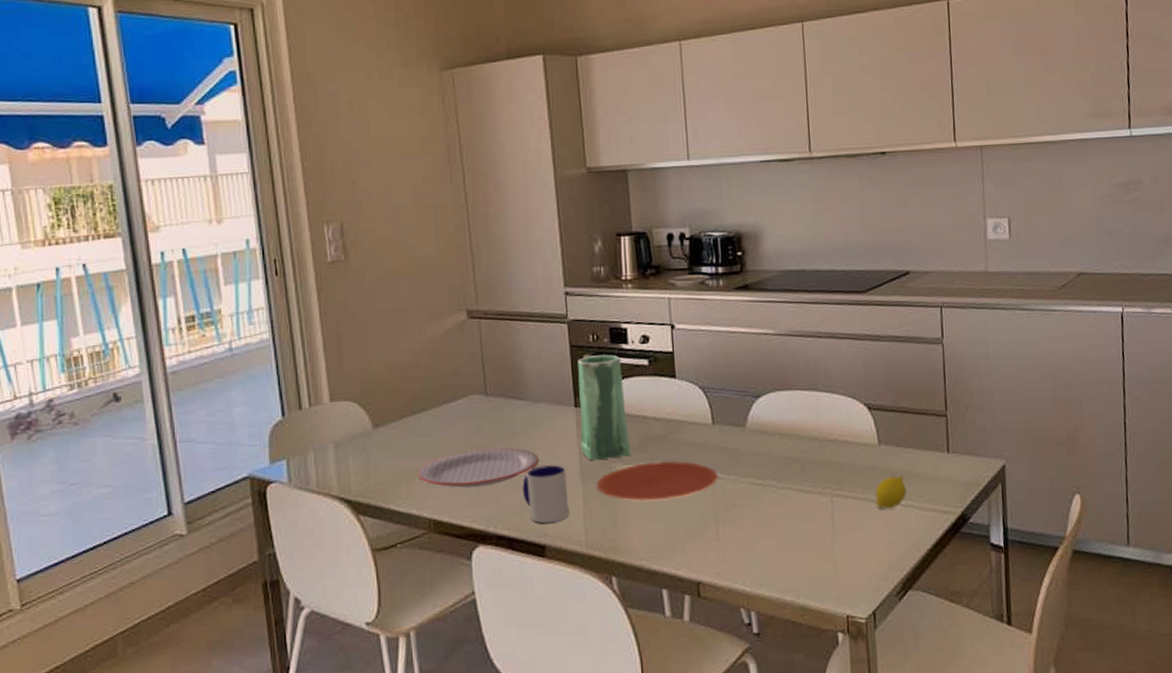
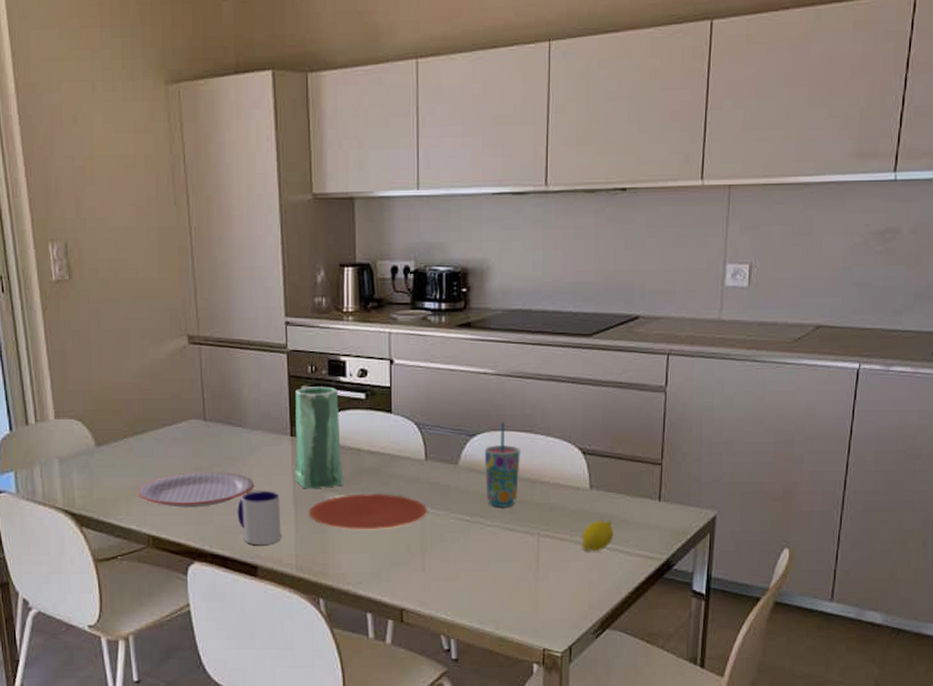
cup: none [770,381,807,470] -> present [484,422,520,508]

